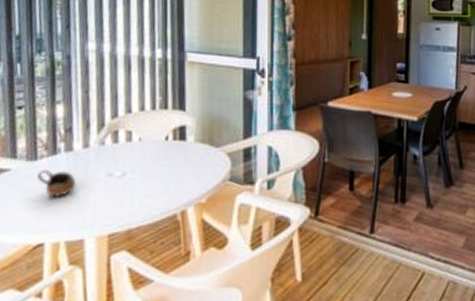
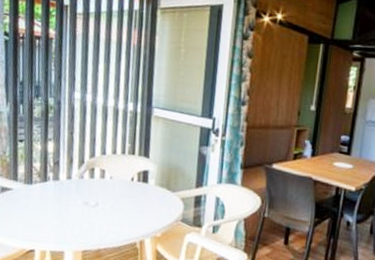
cup: present [37,169,77,197] -> none [32,192,61,216]

